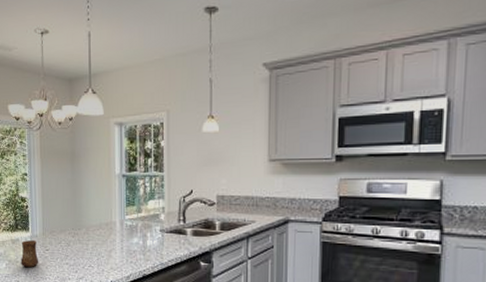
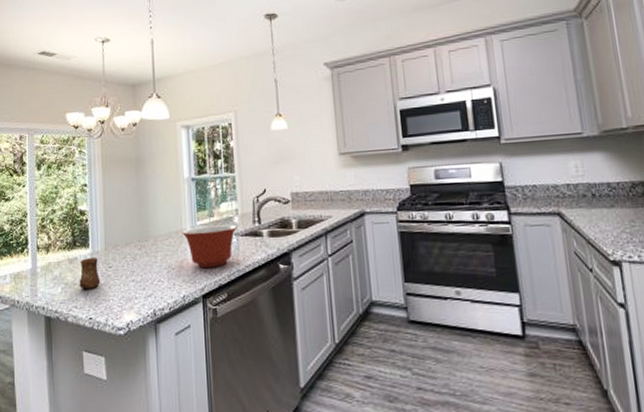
mixing bowl: none [111,221,162,259] -> present [182,224,237,268]

